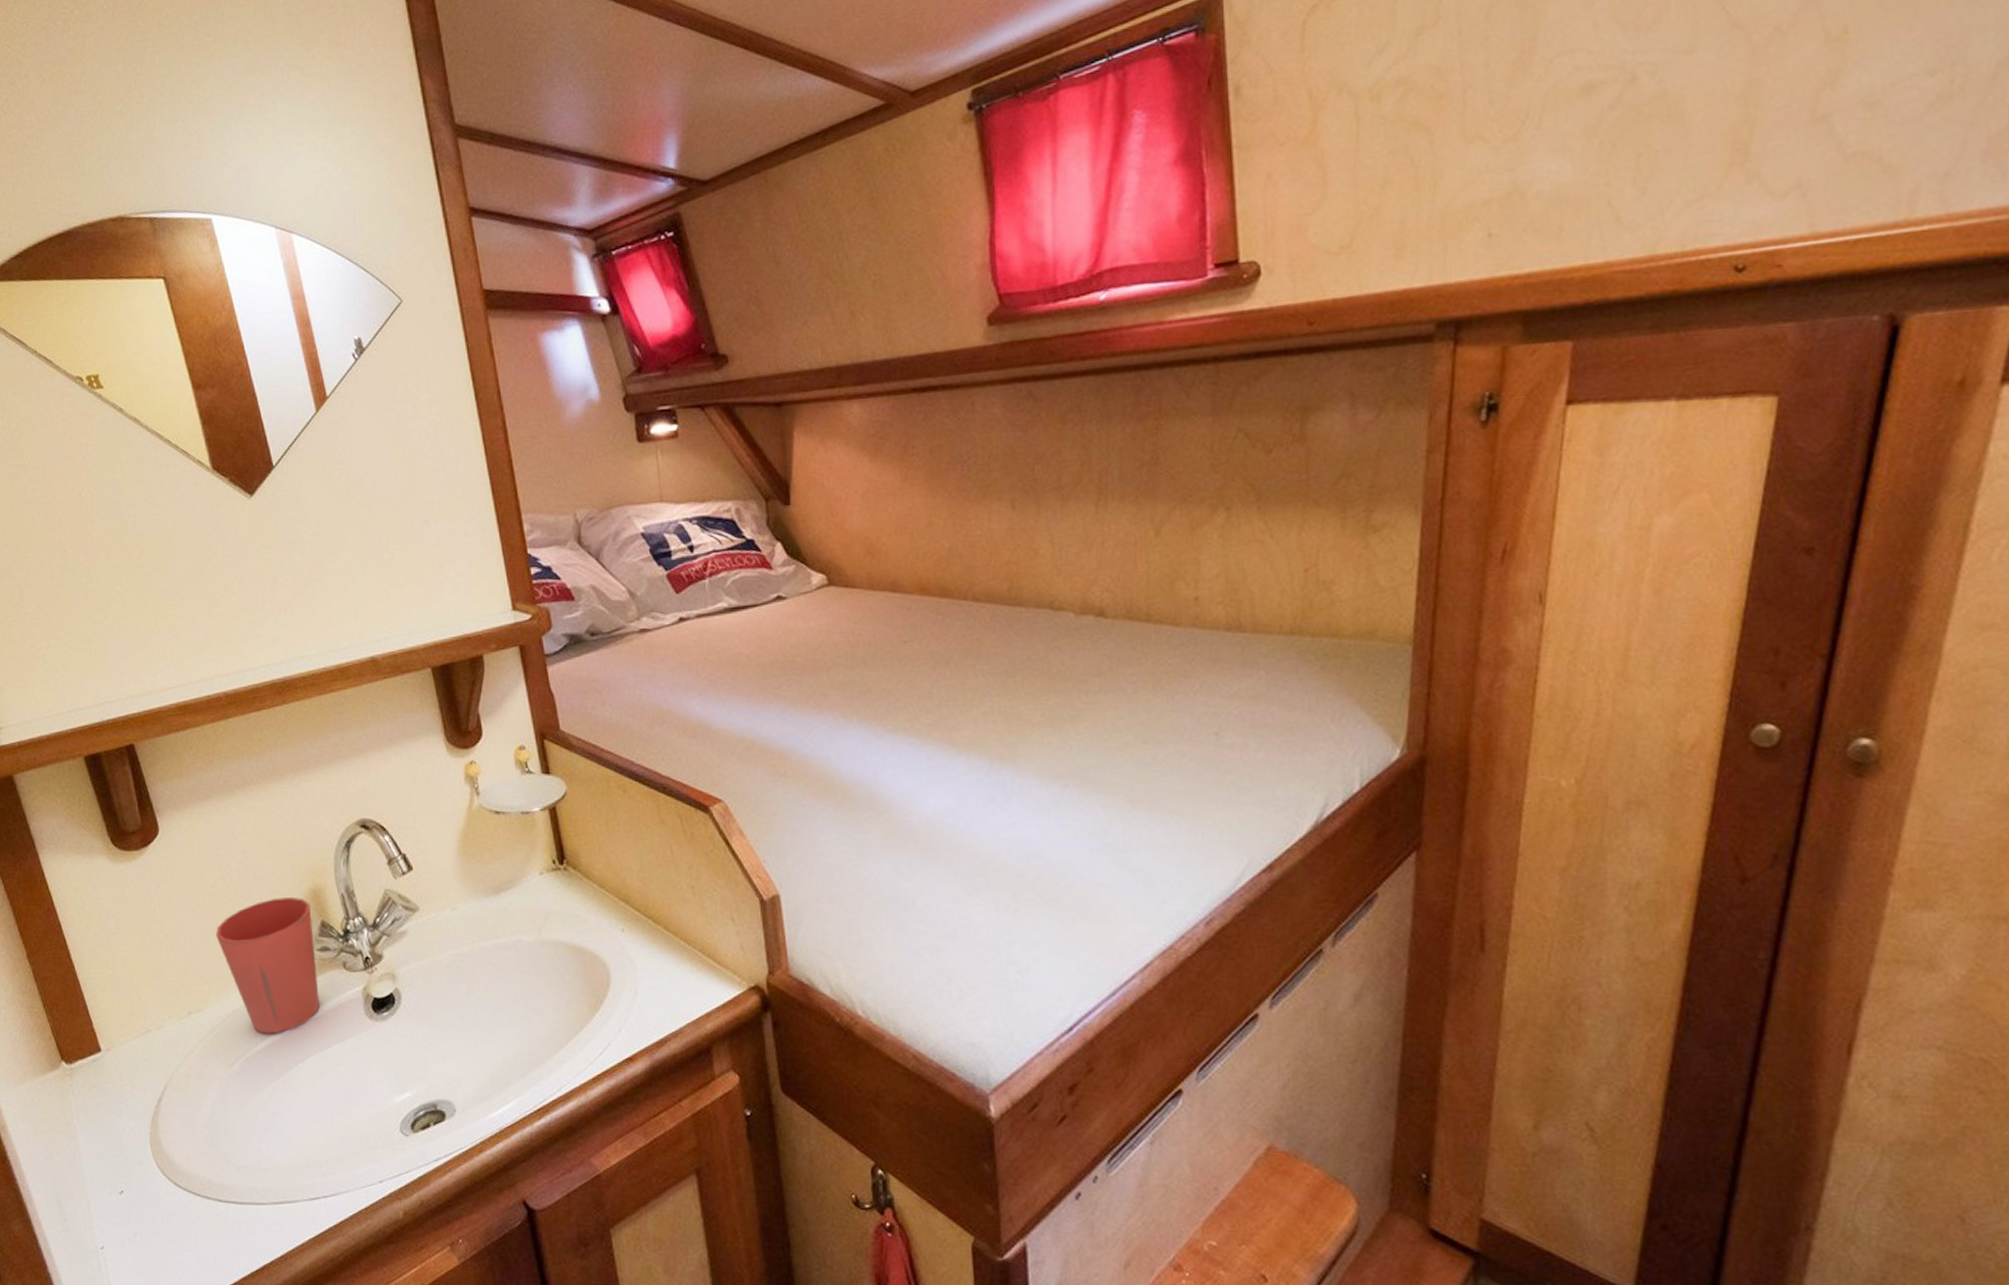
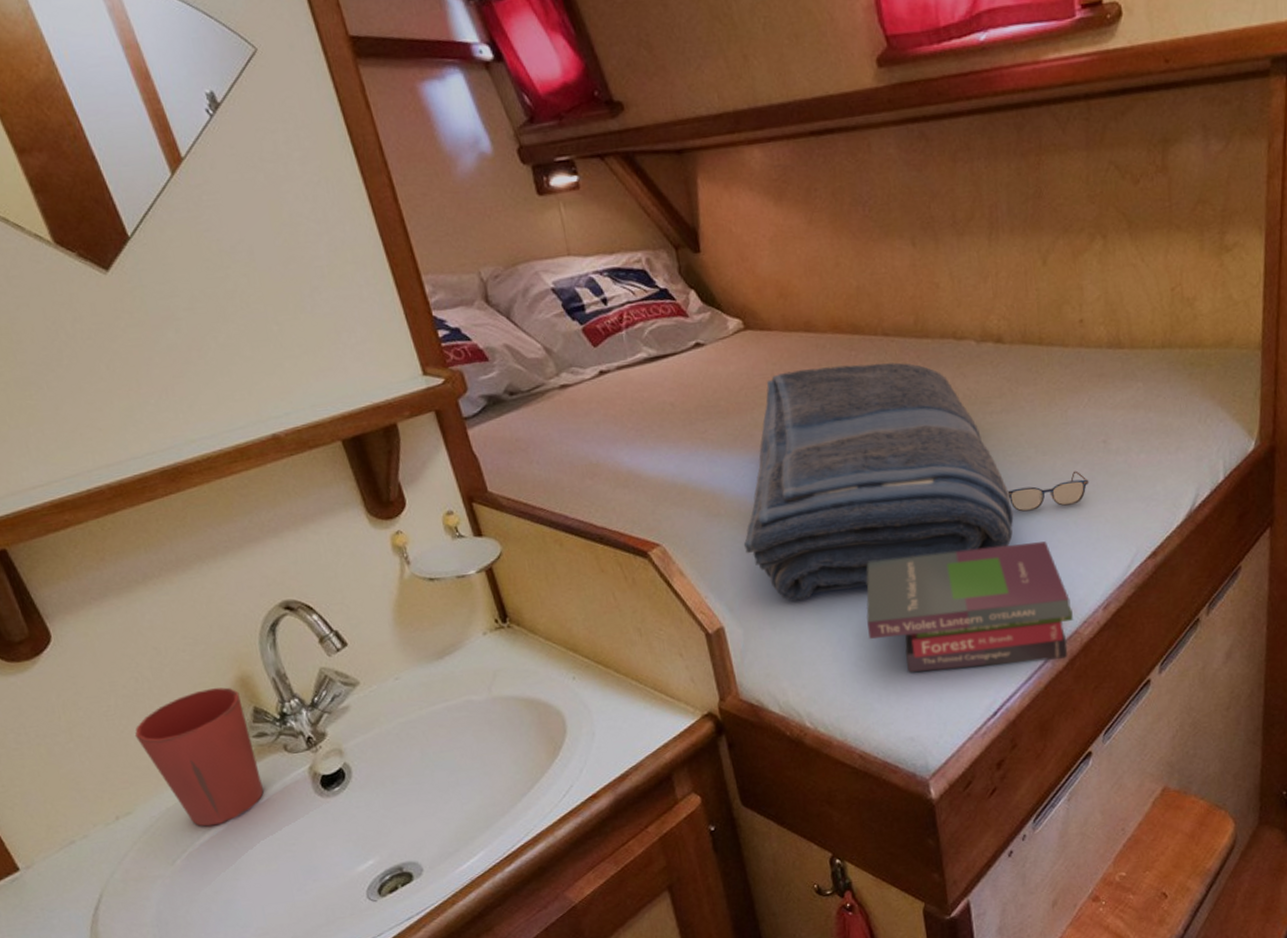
towel: none [807,629,1106,876] -> present [743,362,1014,601]
books: none [933,840,1168,977] -> present [866,541,1073,673]
glasses: none [1100,764,1196,804] -> present [1007,470,1090,512]

